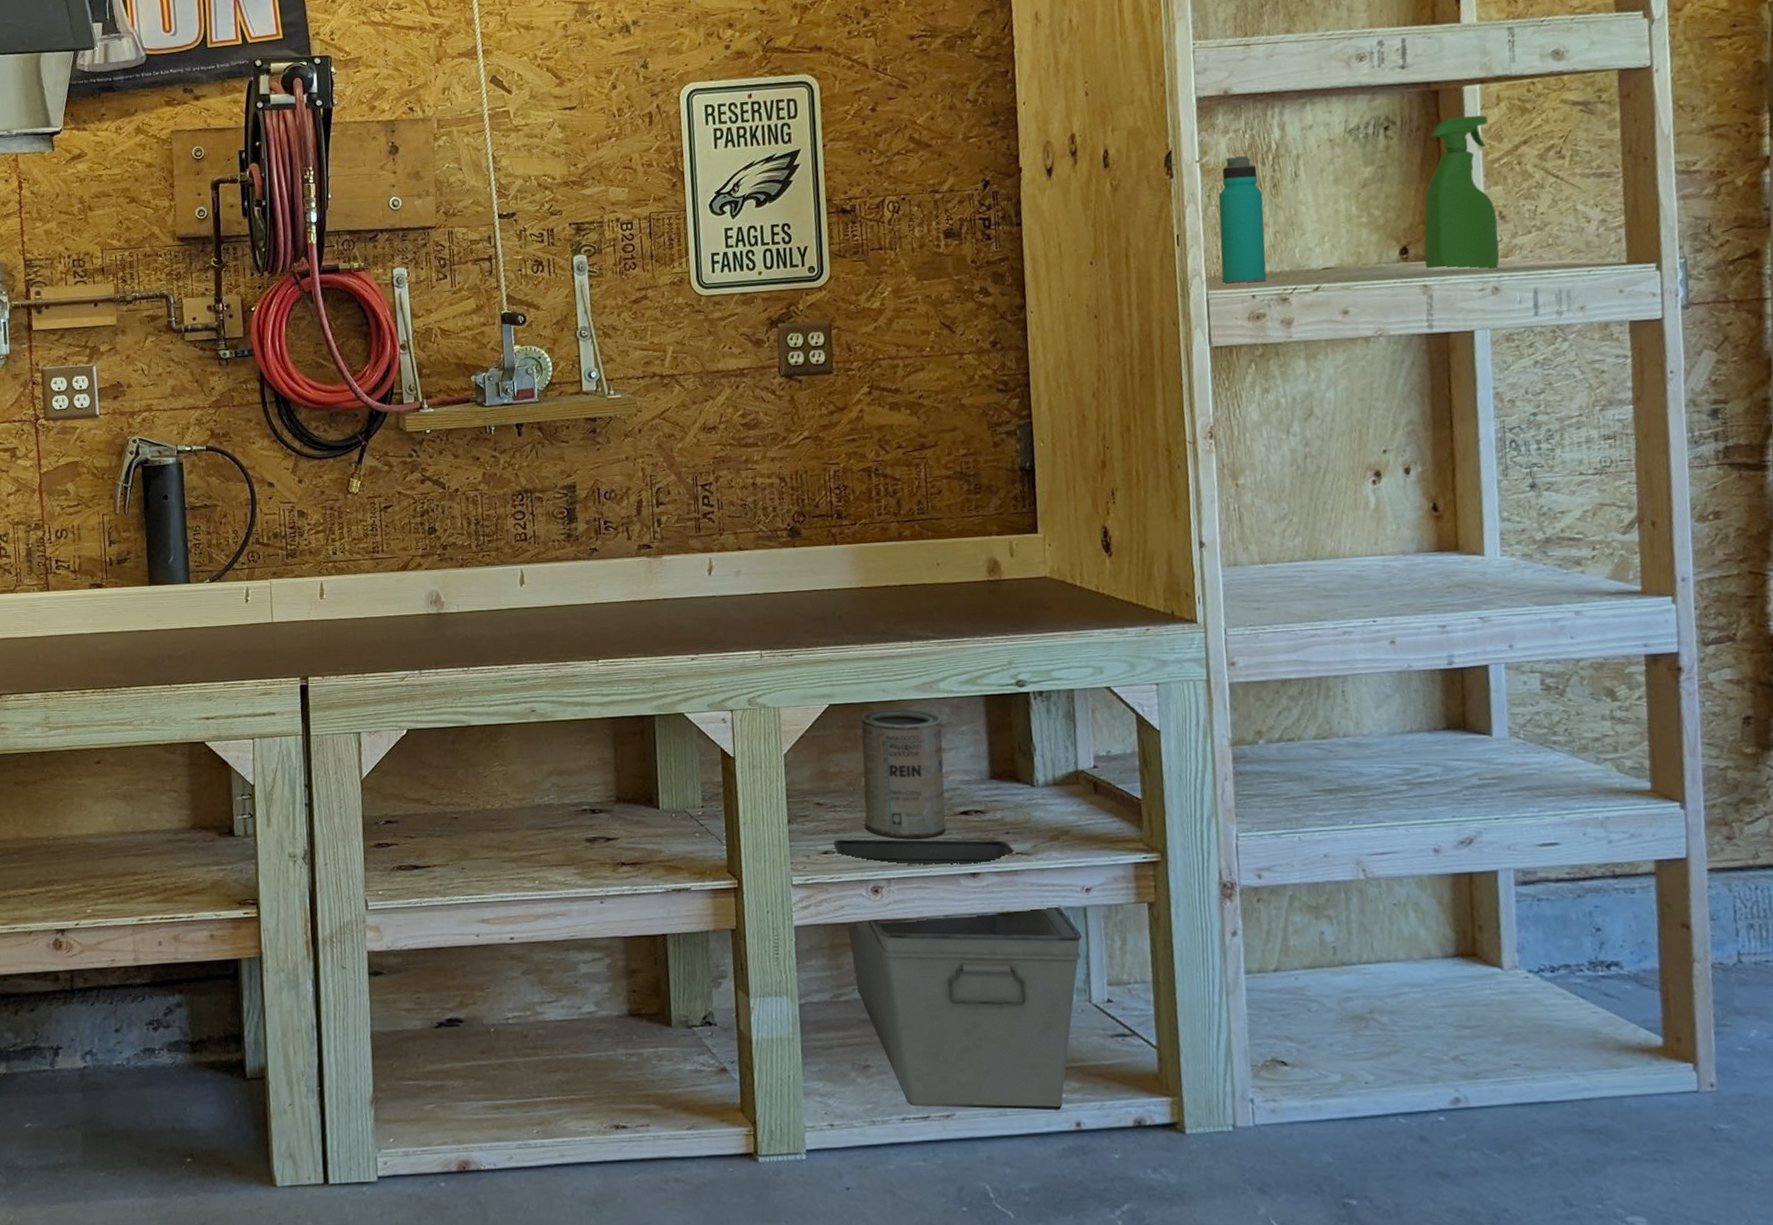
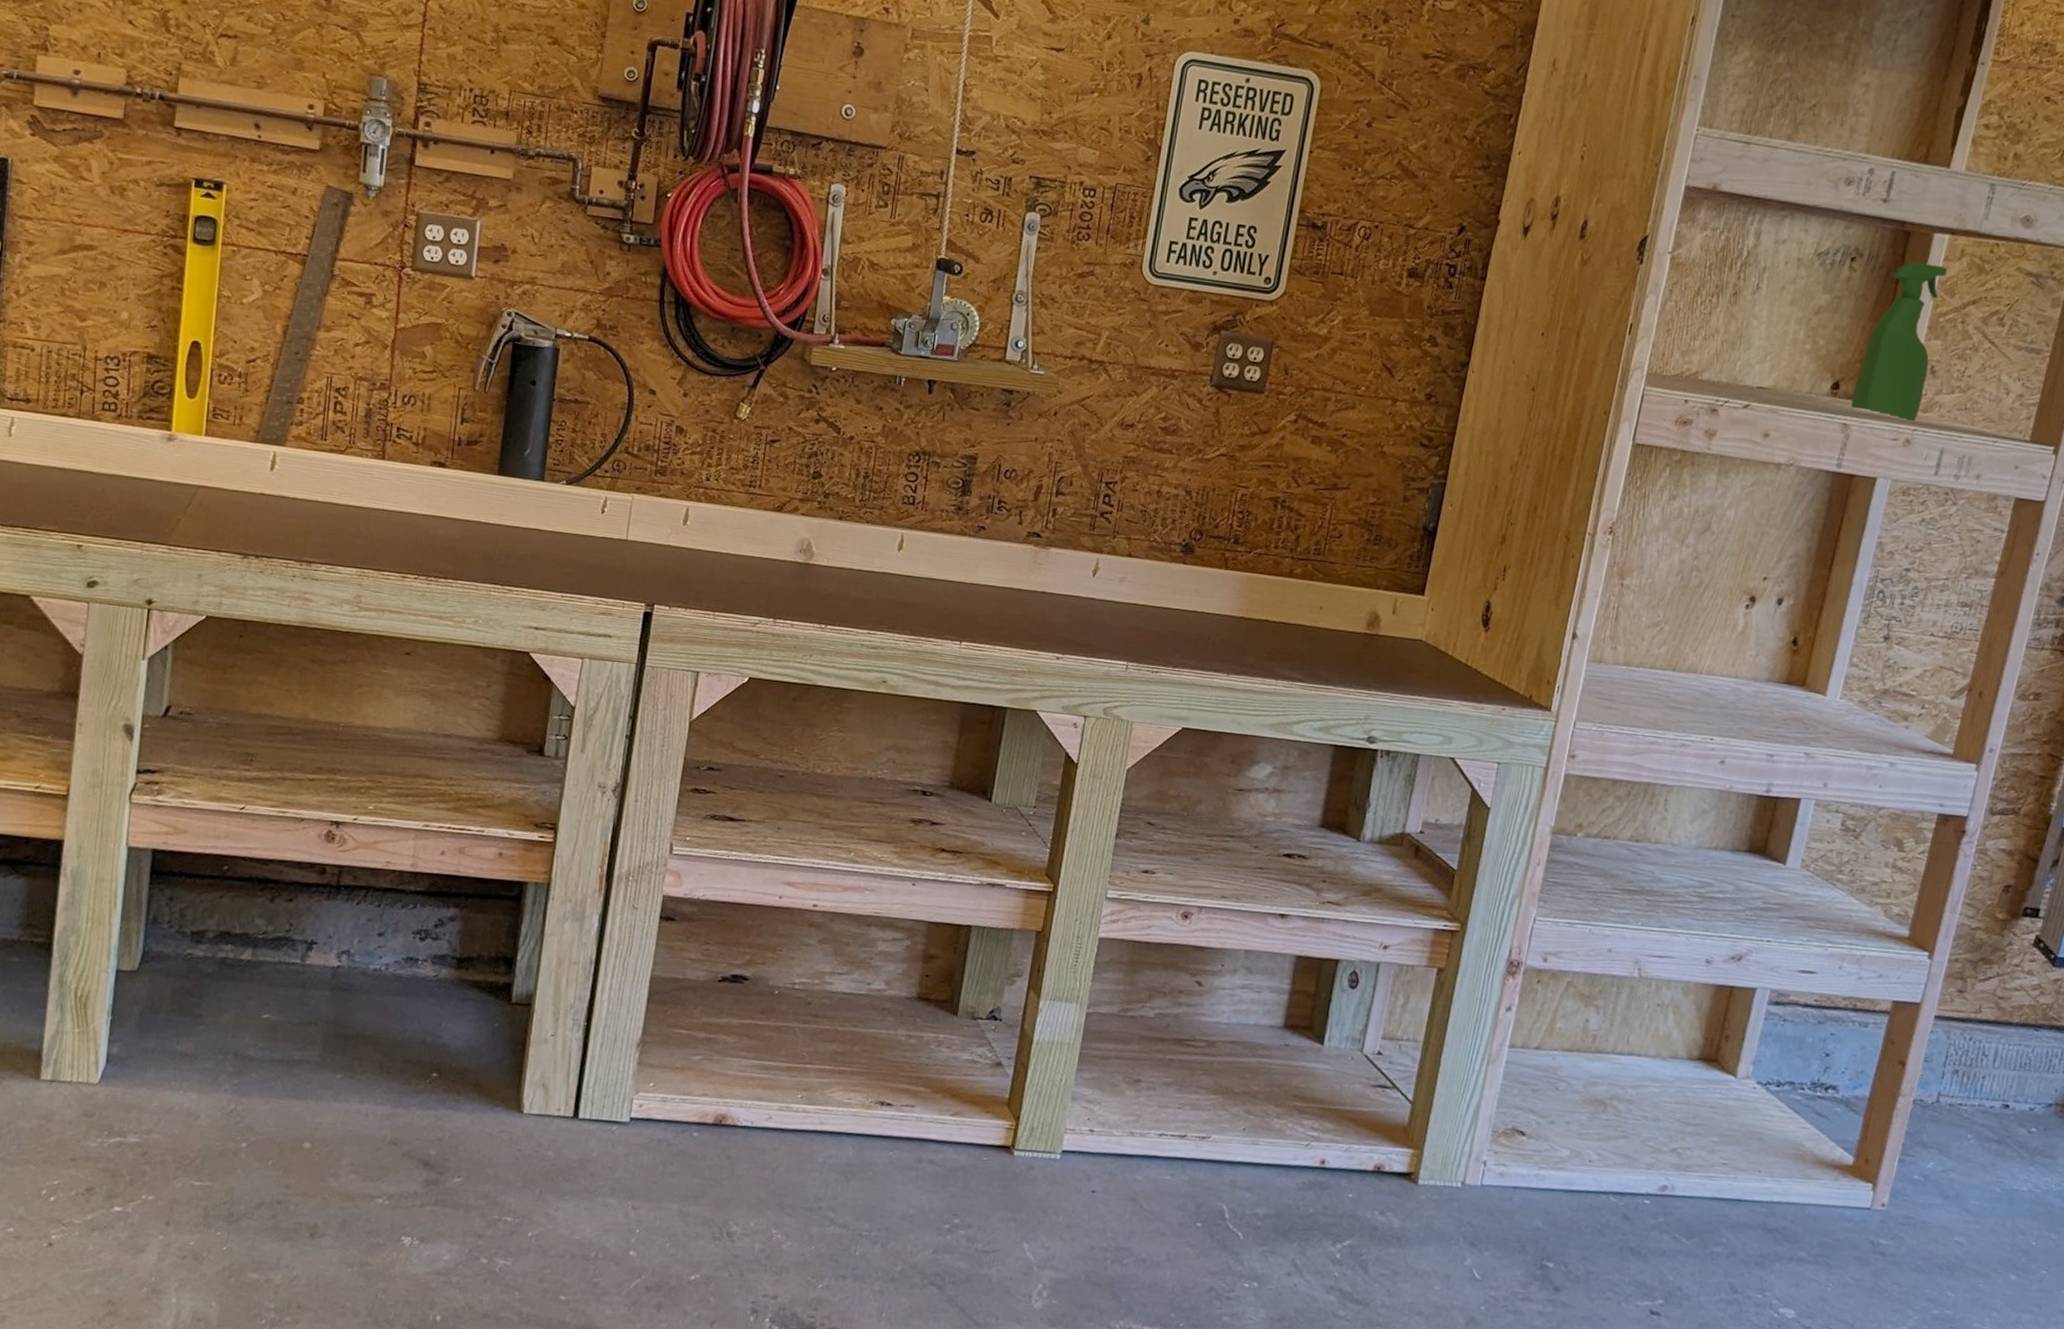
storage bin: present [833,839,1082,1111] -> none [1146,861,1370,1147]
paint can: present [860,708,946,840] -> none [1189,741,1289,875]
water bottle: present [1218,156,1267,285] -> none [1660,255,1724,389]

